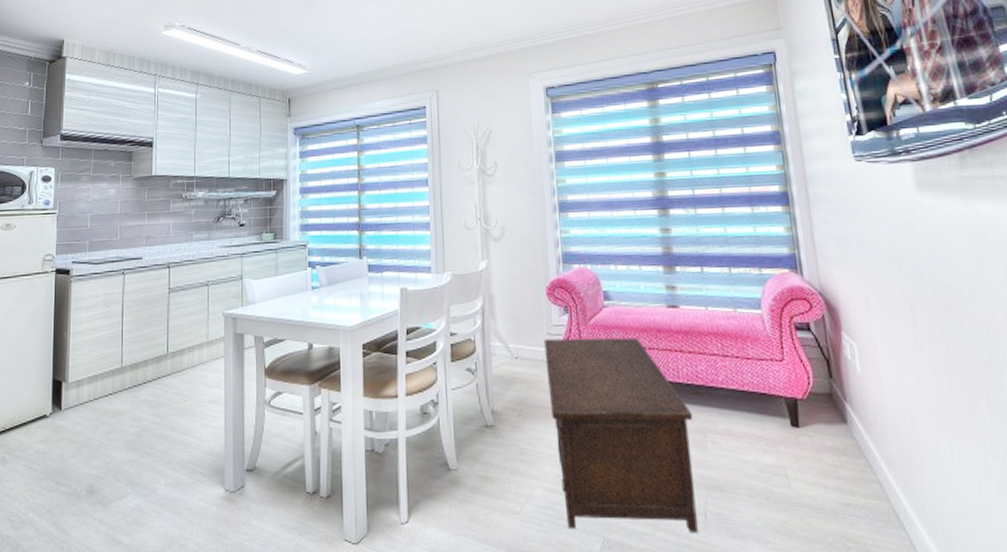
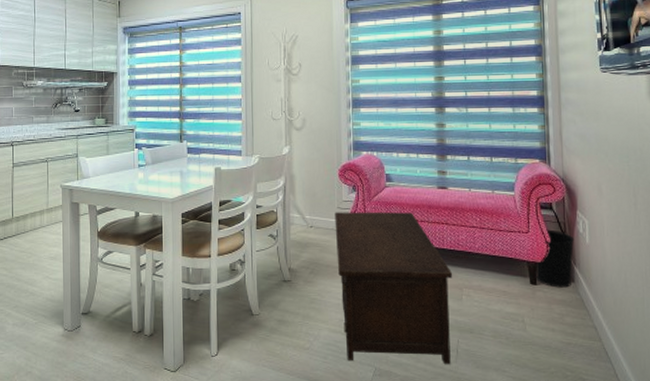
wastebasket: none [795,356,844,431] -> present [535,229,575,288]

